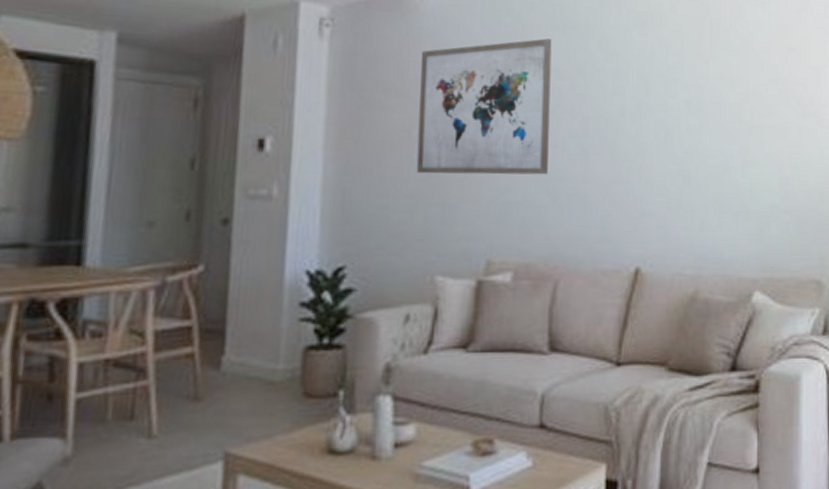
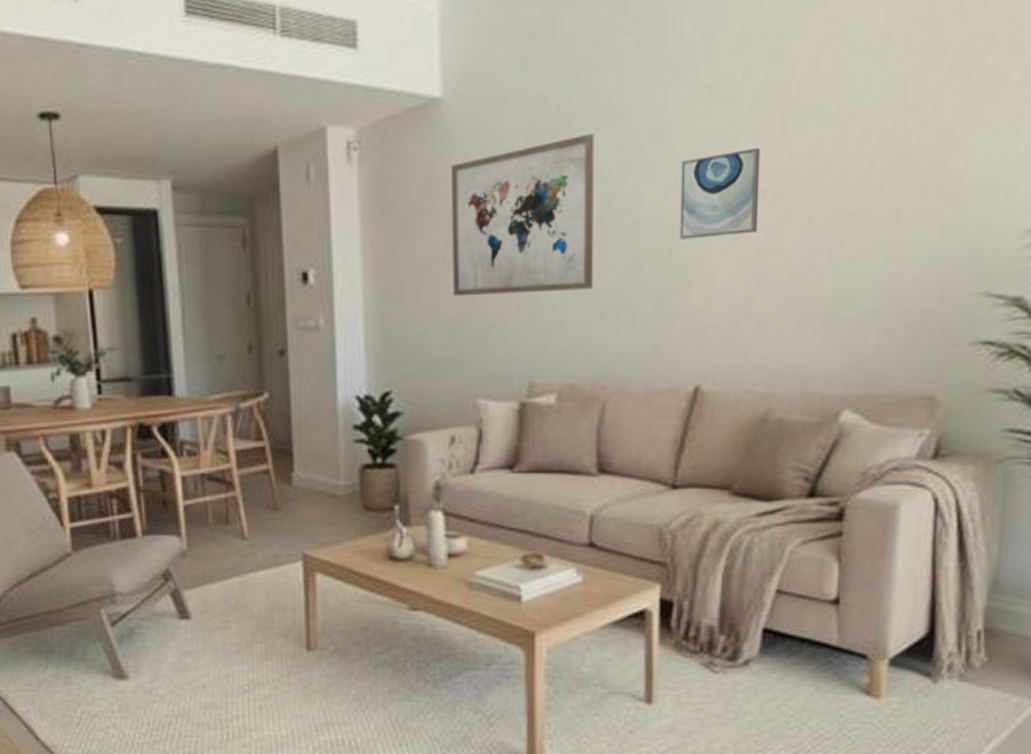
wall art: none [622,66,685,137] -> present [679,147,761,239]

